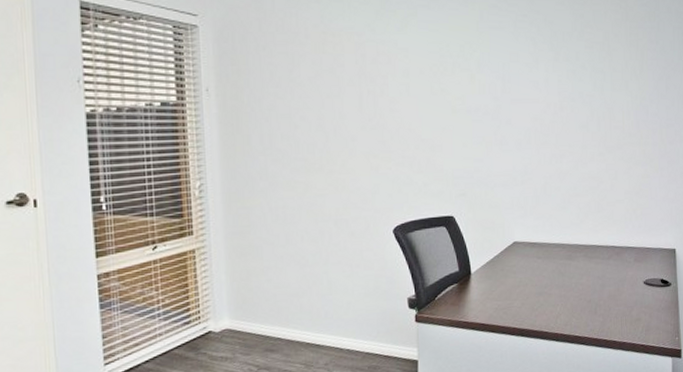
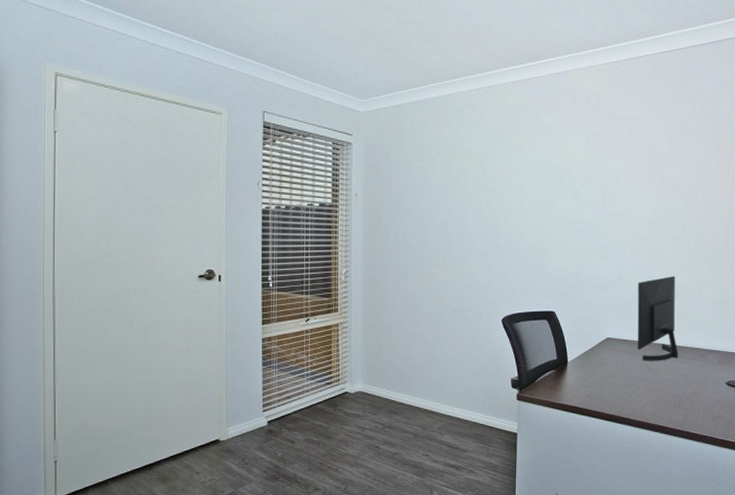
computer monitor: none [545,166,592,266] -> present [637,275,678,361]

